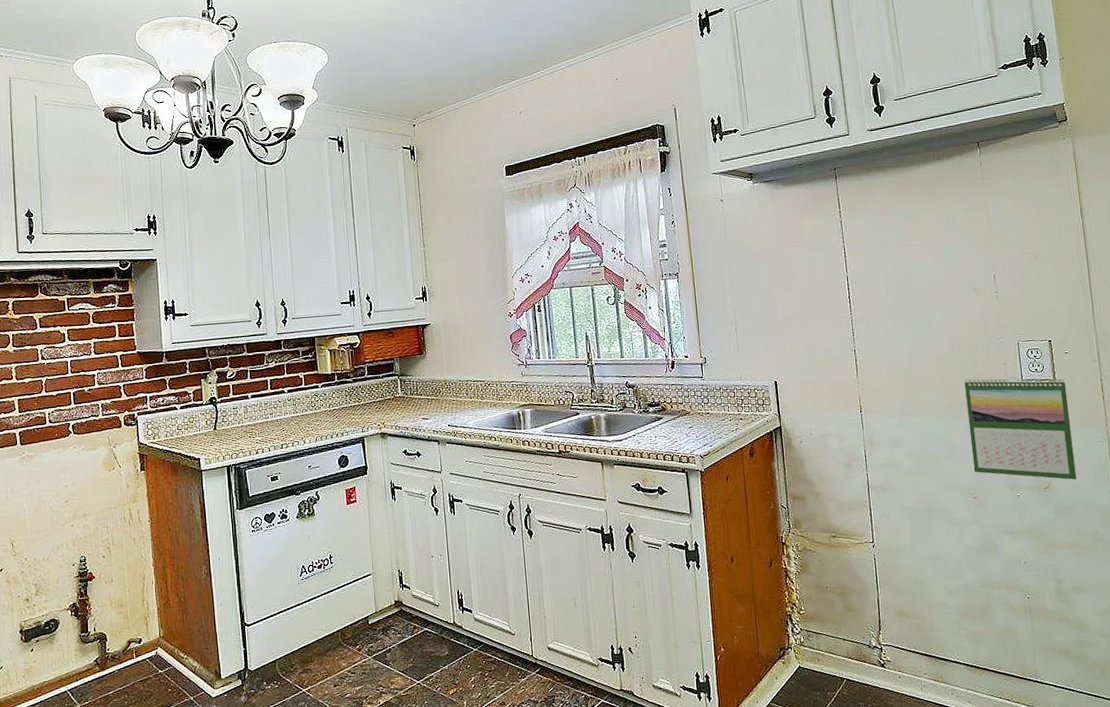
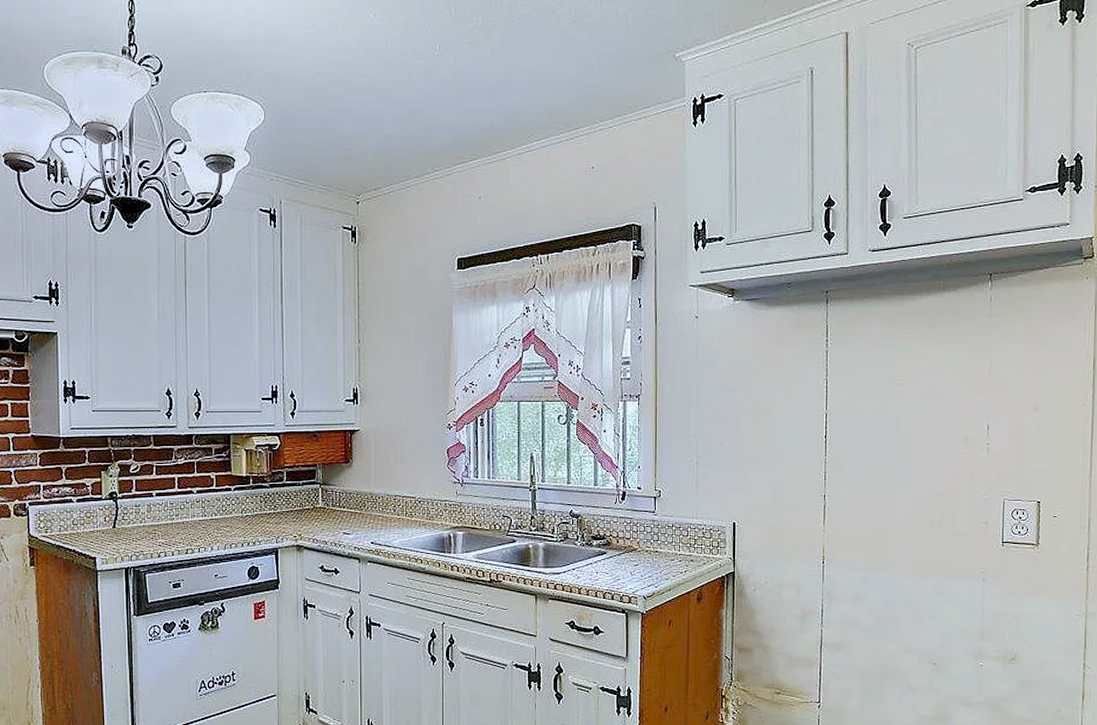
calendar: present [964,377,1077,480] -> none [937,536,1049,653]

